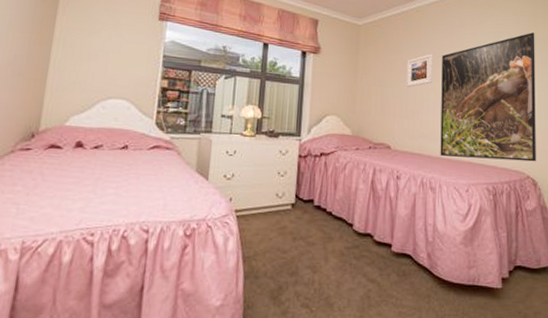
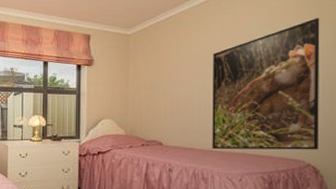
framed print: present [406,54,433,87] -> none [176,54,203,87]

